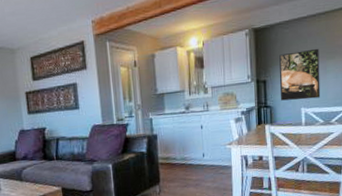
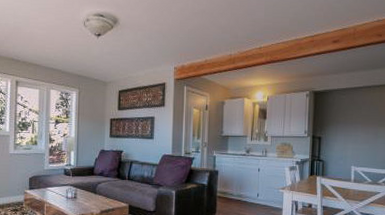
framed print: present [279,48,321,101] -> none [333,115,372,159]

